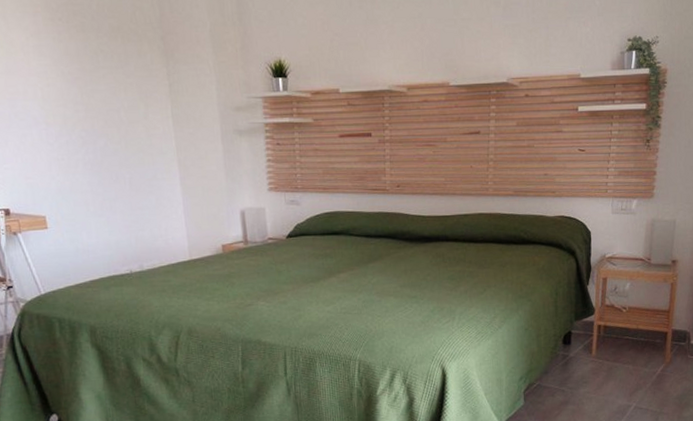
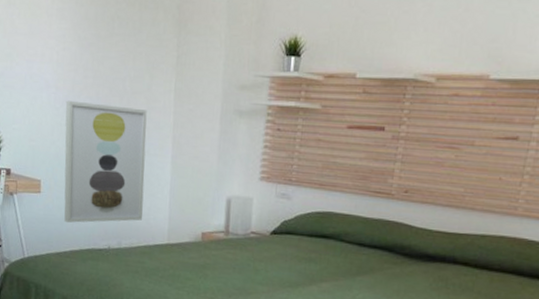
wall art: none [59,135,161,254] -> present [64,100,147,223]

